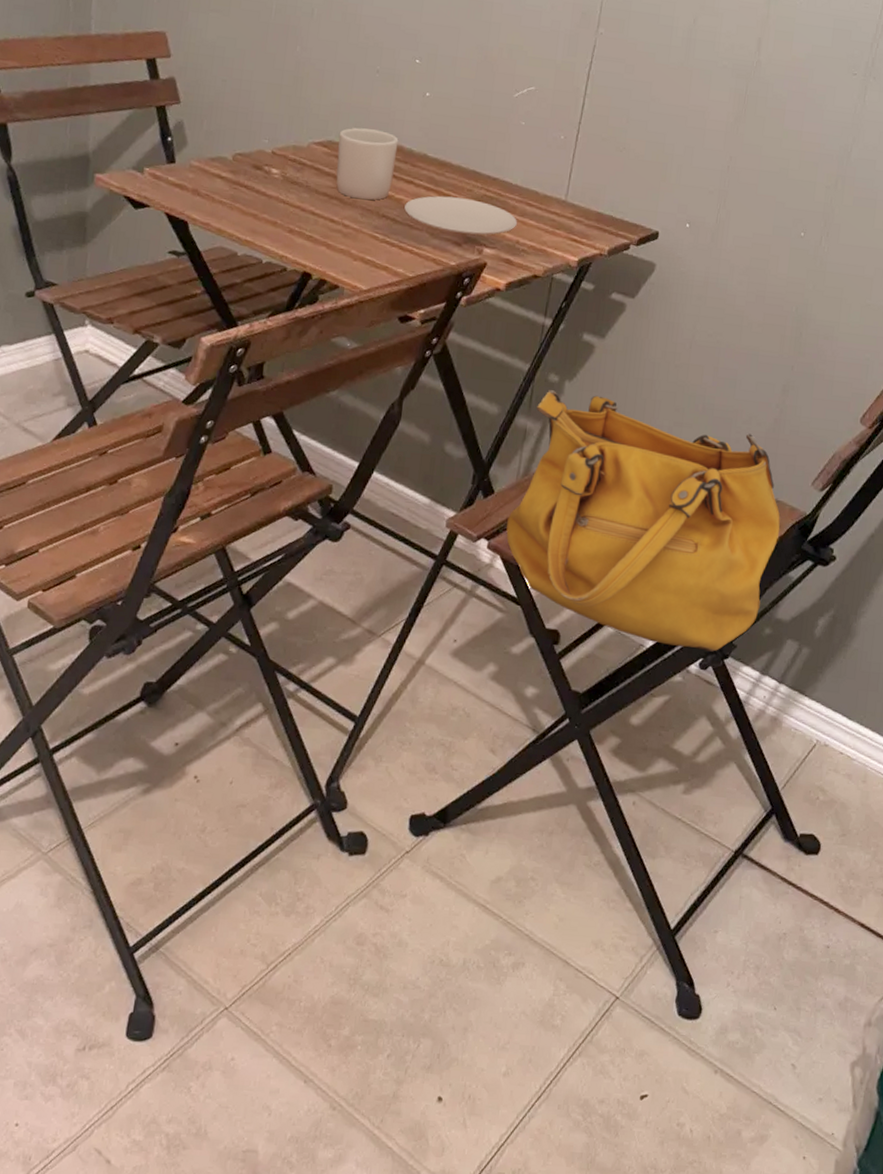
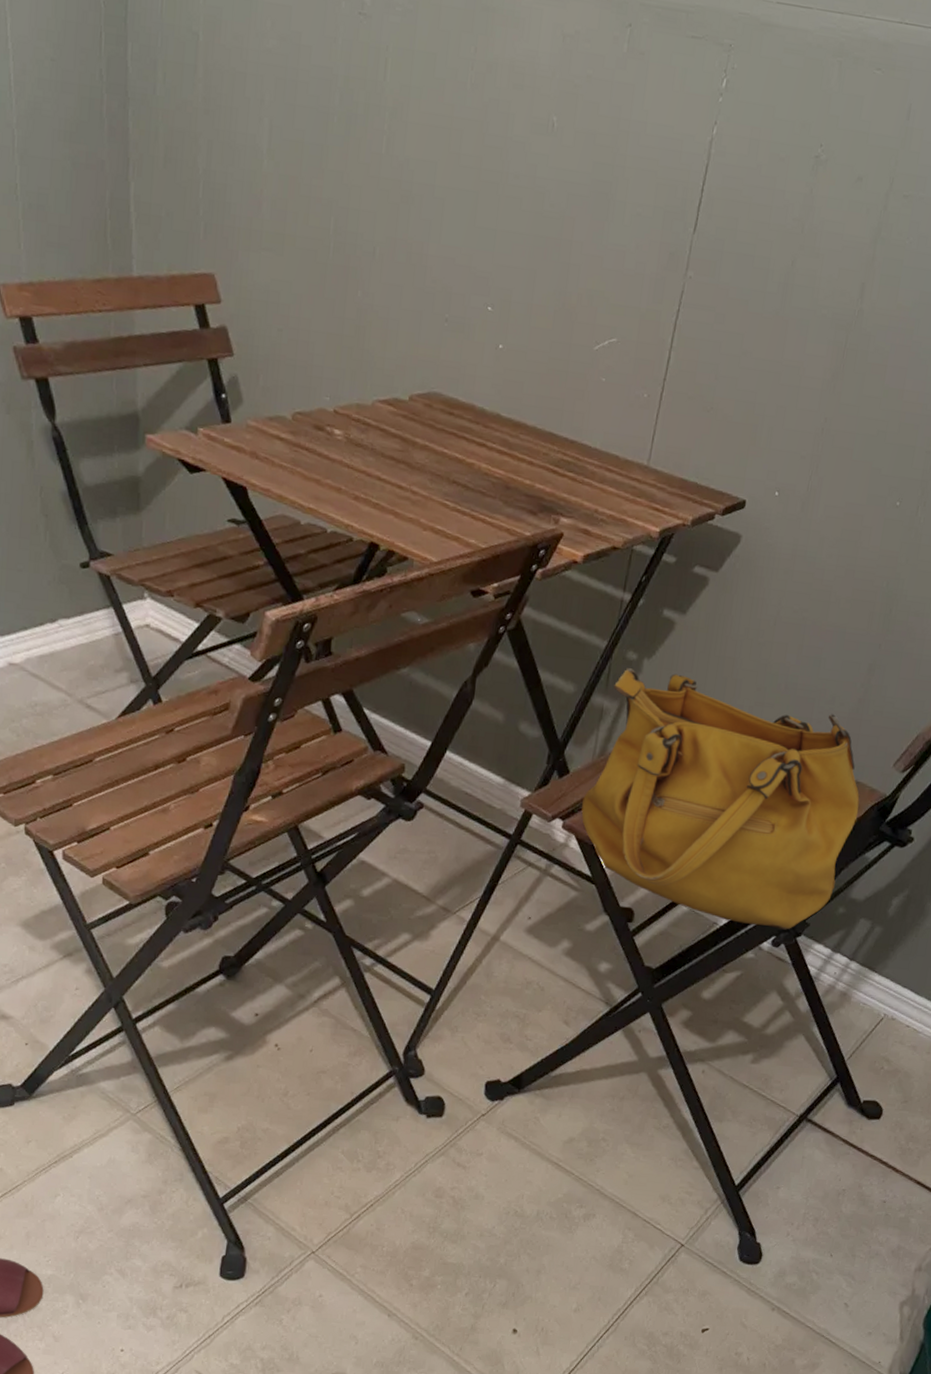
mug: present [336,127,399,200] -> none [403,384,470,465]
plate: present [404,196,518,236] -> none [476,460,597,504]

